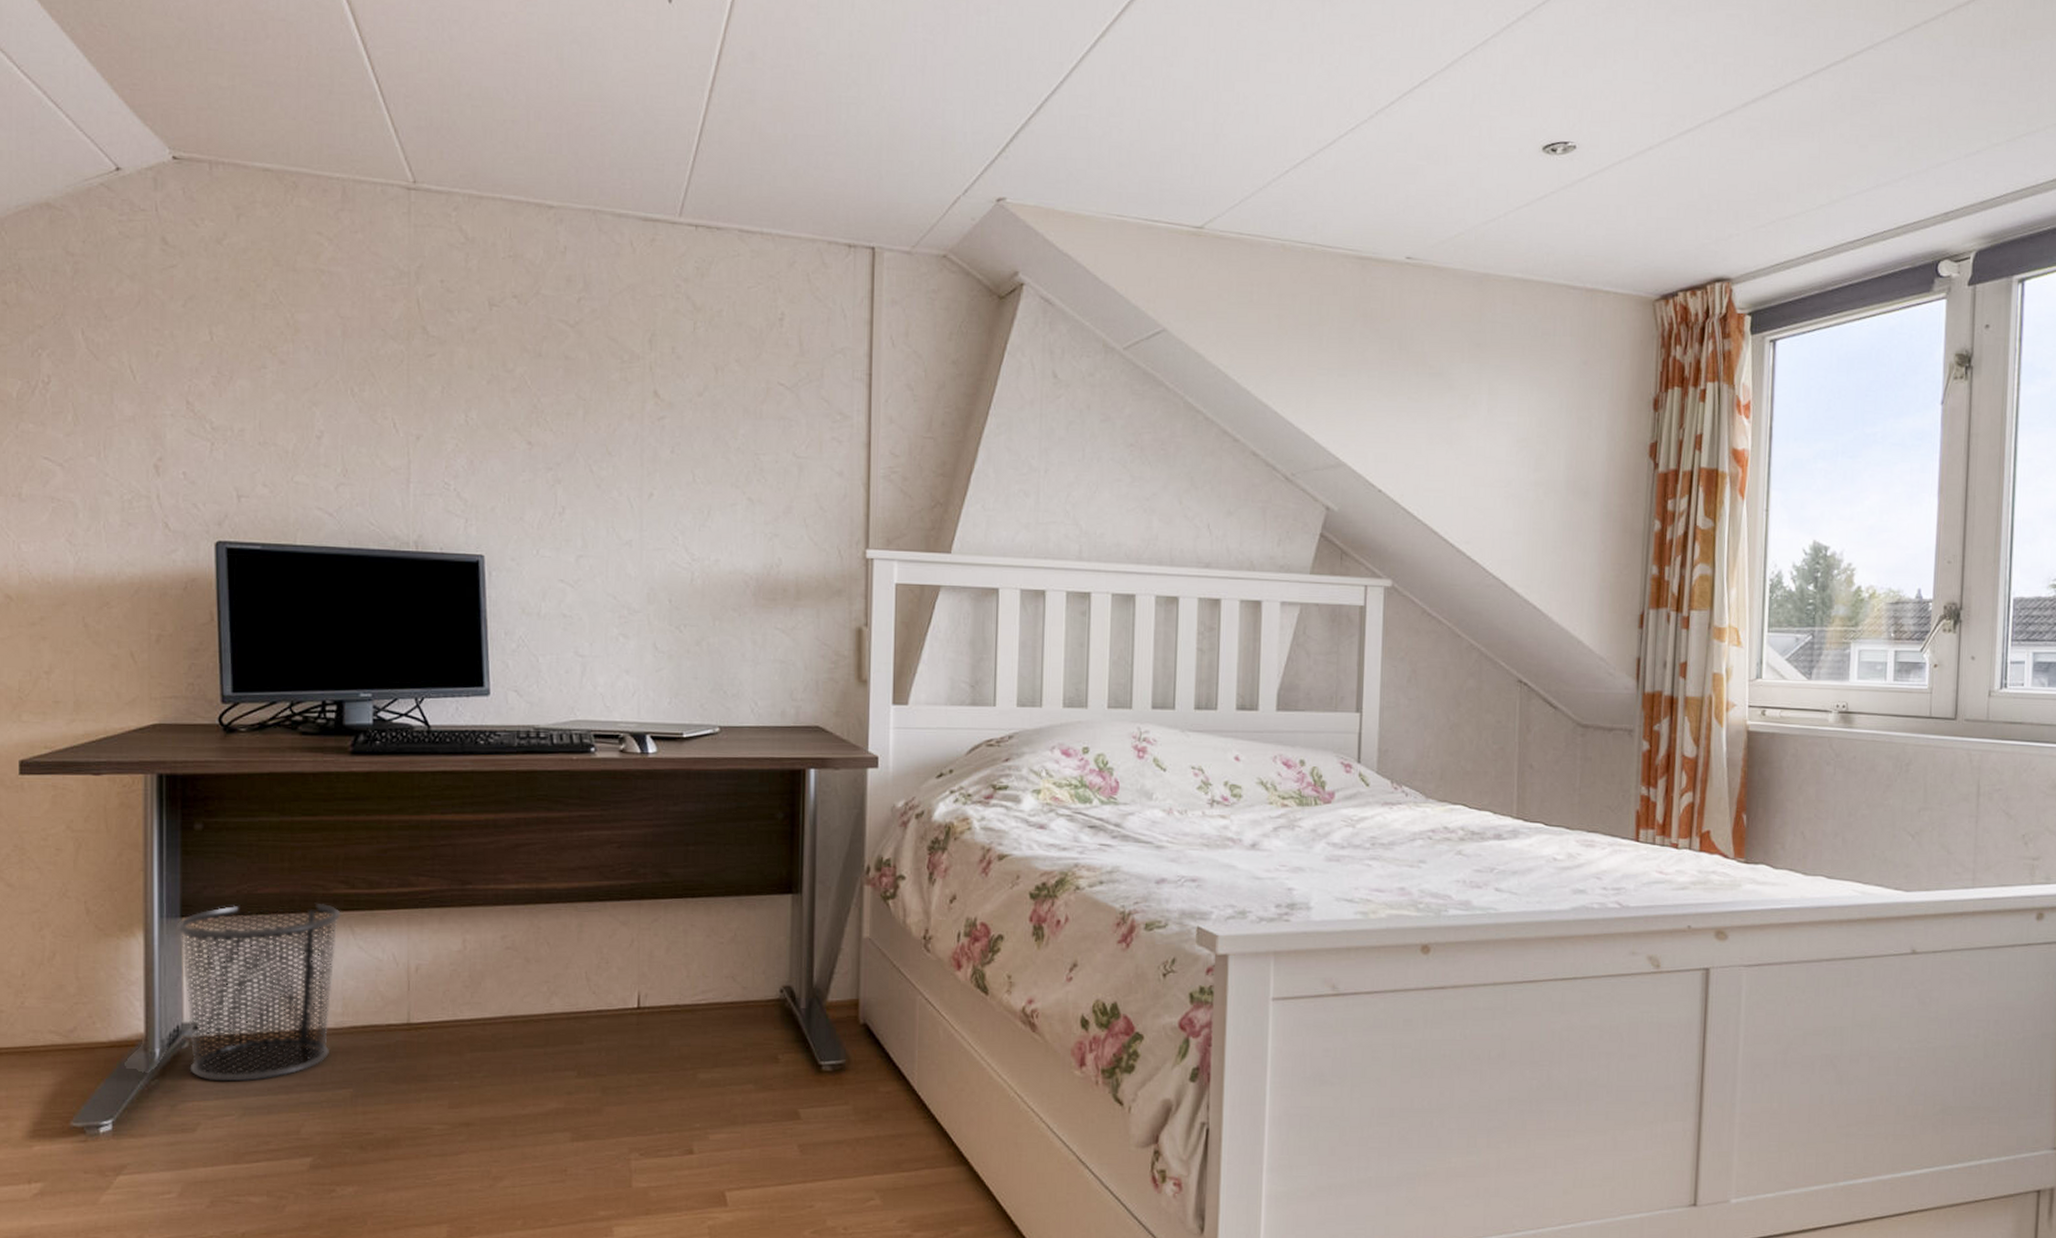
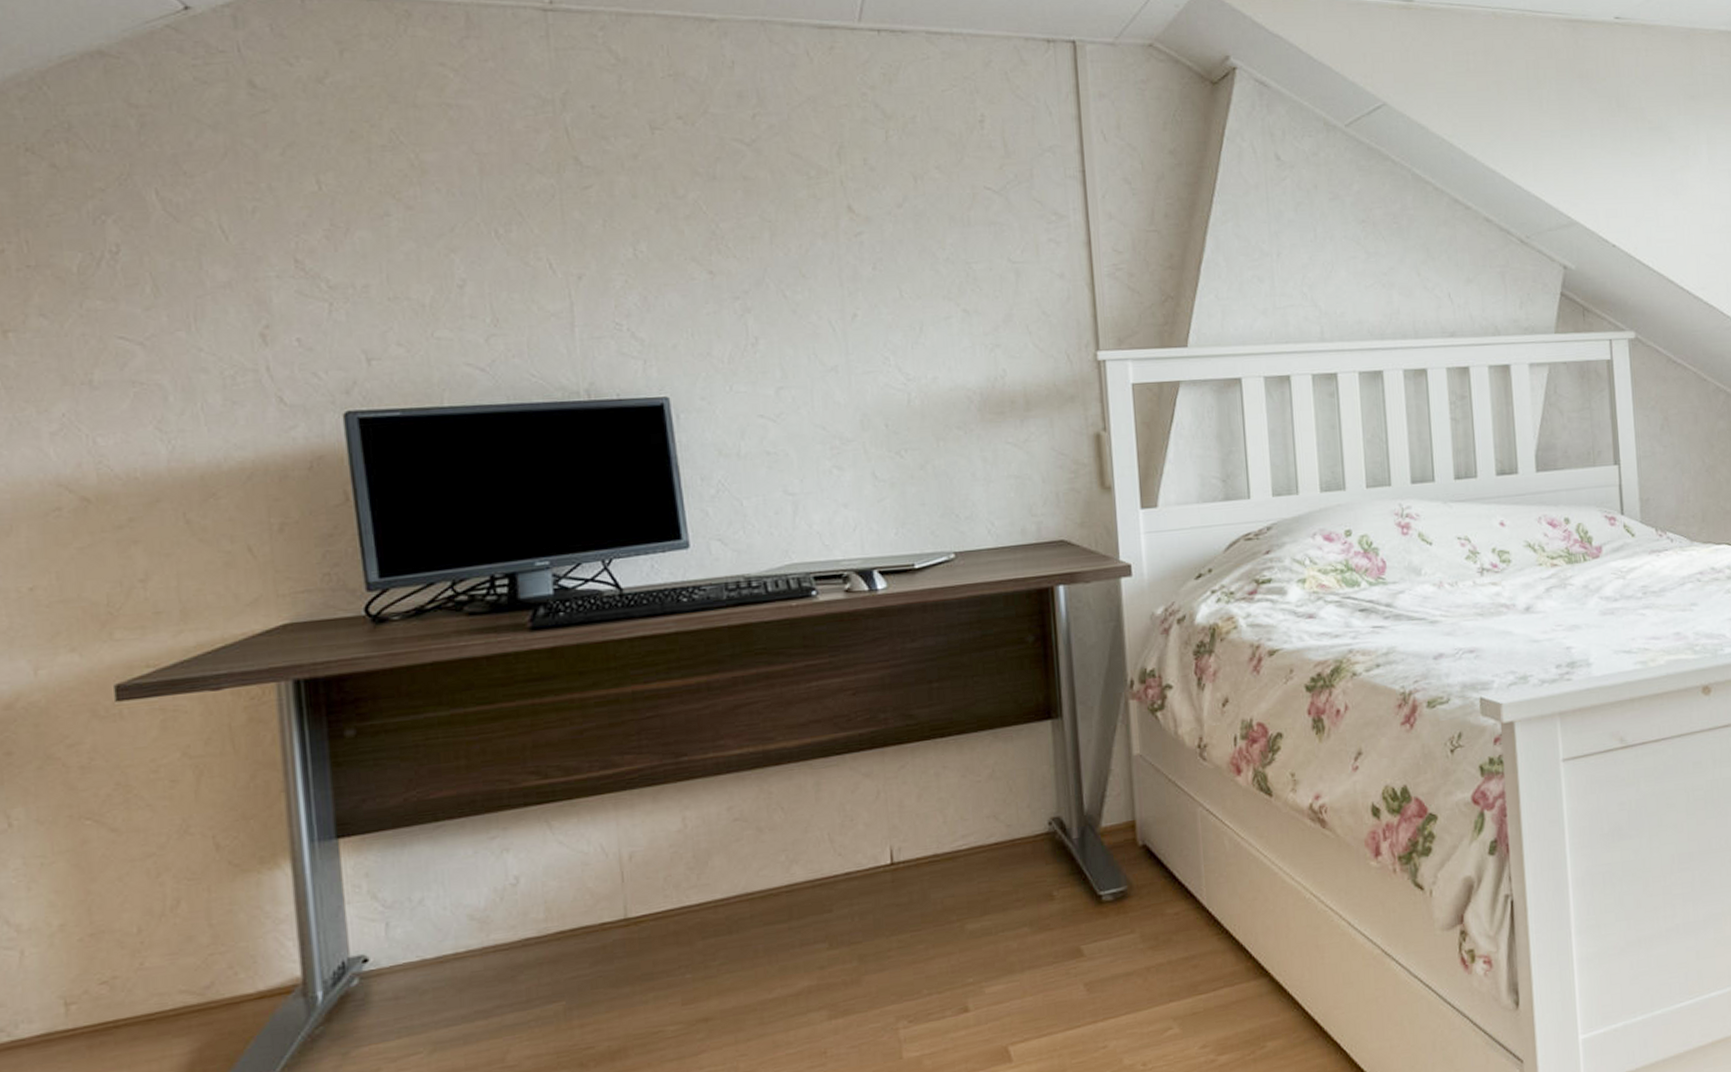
waste bin: present [177,902,341,1082] -> none [332,800,534,1018]

